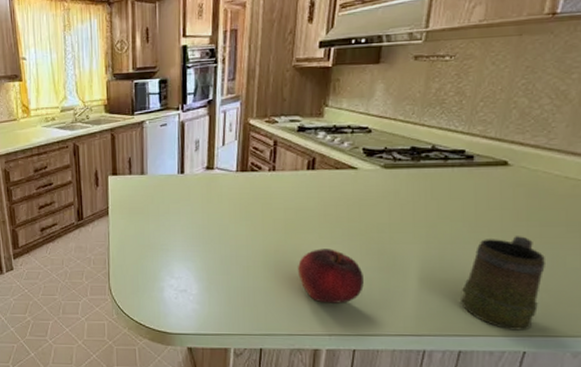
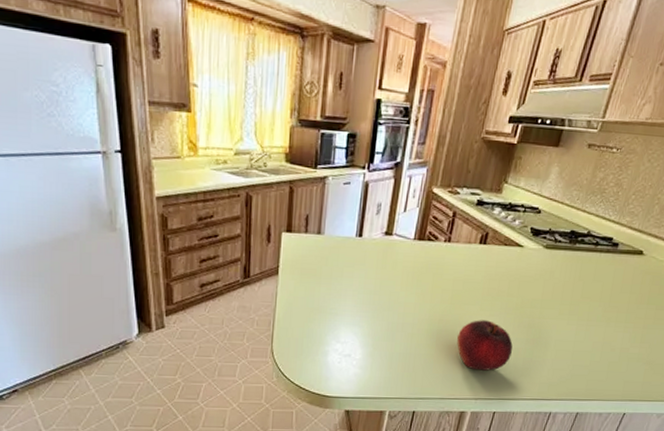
mug: present [461,236,545,331] -> none [585,317,654,396]

